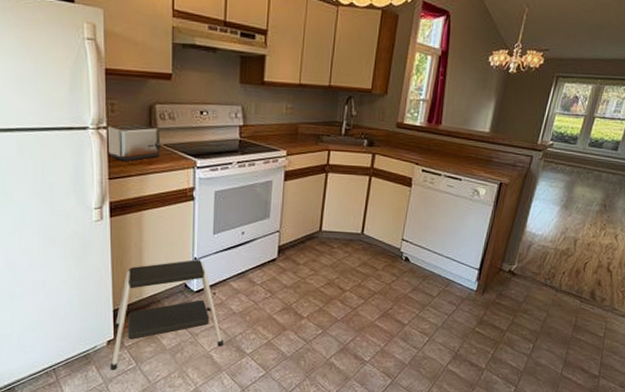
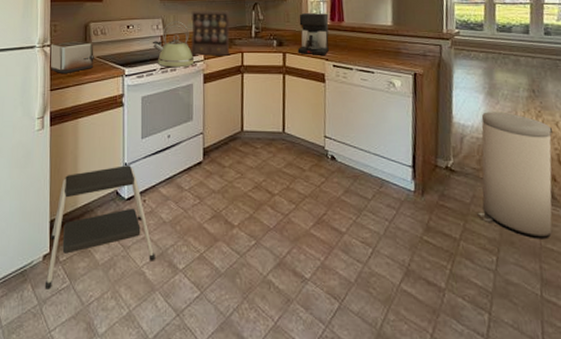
kettle: none [229,110,276,163] -> present [152,21,195,68]
spice rack: none [273,98,319,153] -> present [191,10,230,56]
coffee maker: none [388,111,426,159] -> present [297,12,330,55]
pedal bin: none [526,223,611,332] -> present [477,111,553,240]

